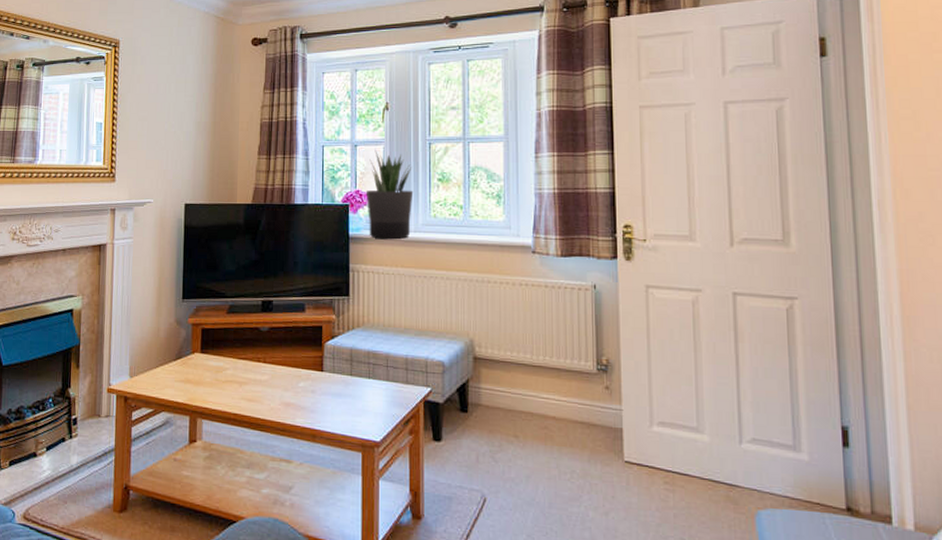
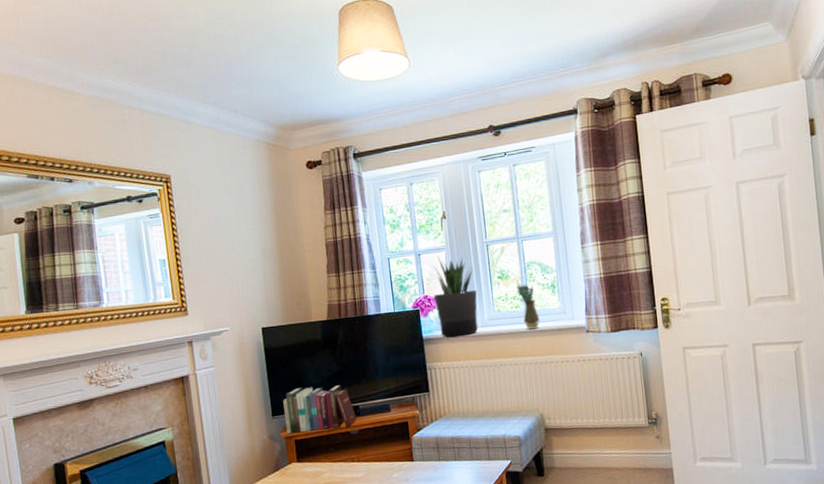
books: none [194,271,269,322] -> present [283,385,357,433]
vase: none [458,188,480,242] -> present [516,283,540,330]

